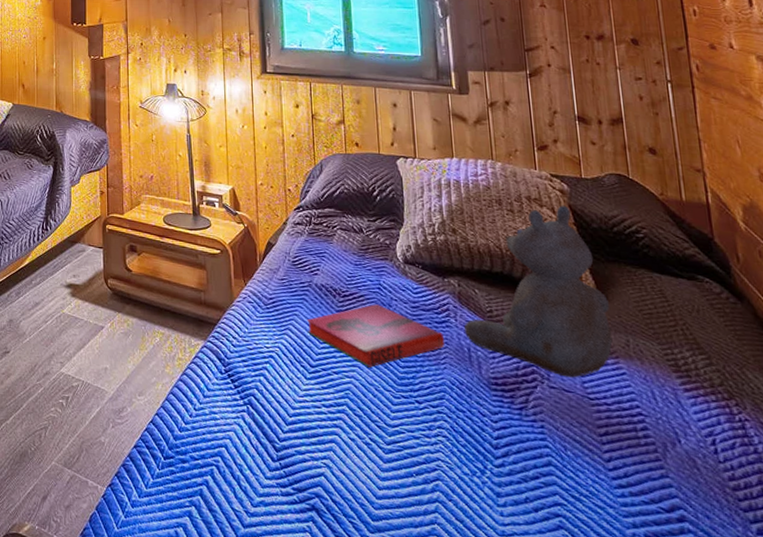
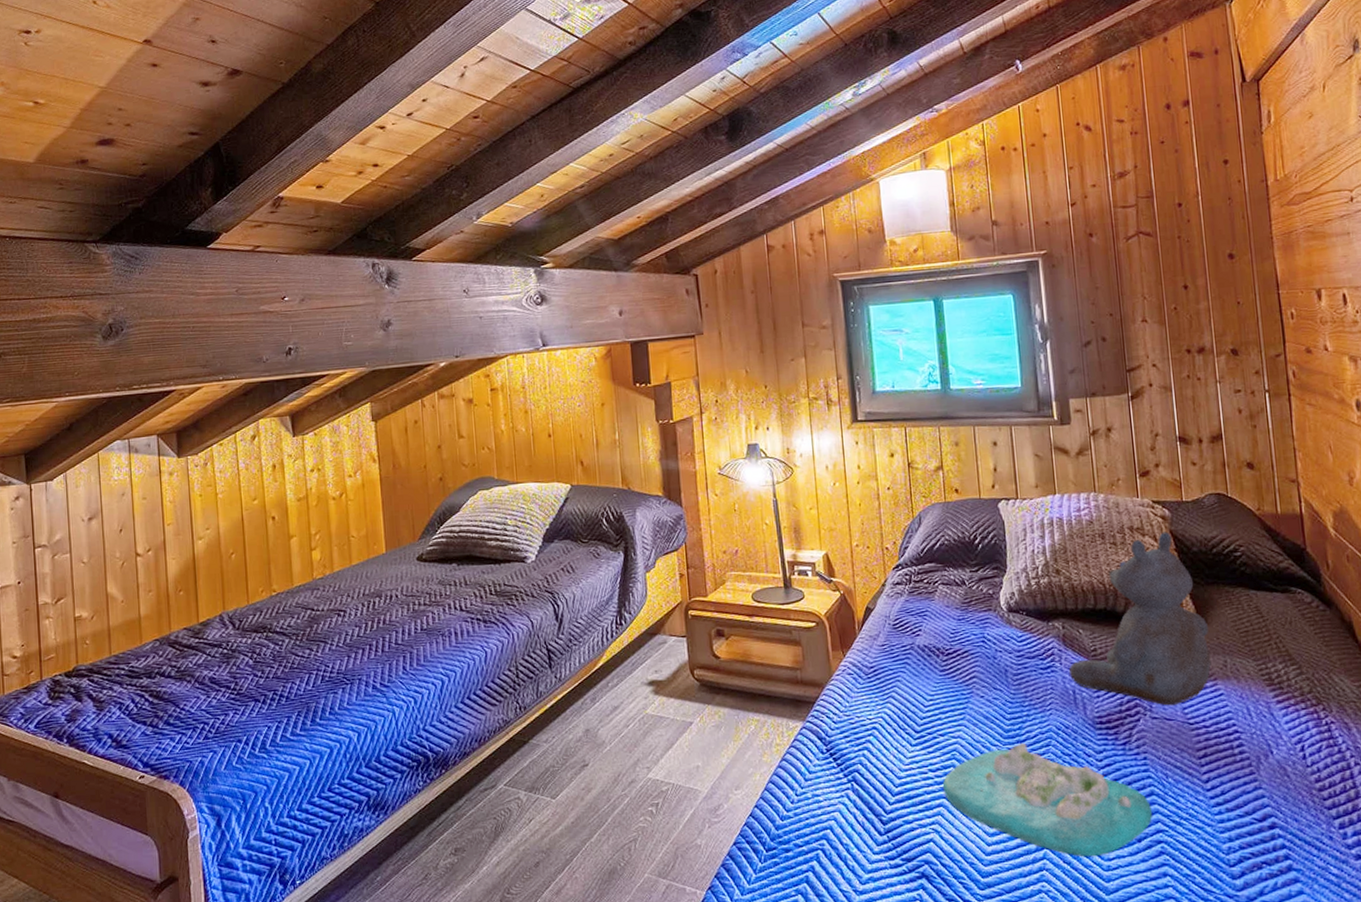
hardback book: present [306,304,445,368] -> none [909,658,1051,725]
decorative tray: none [335,364,551,519] -> present [942,714,1153,856]

